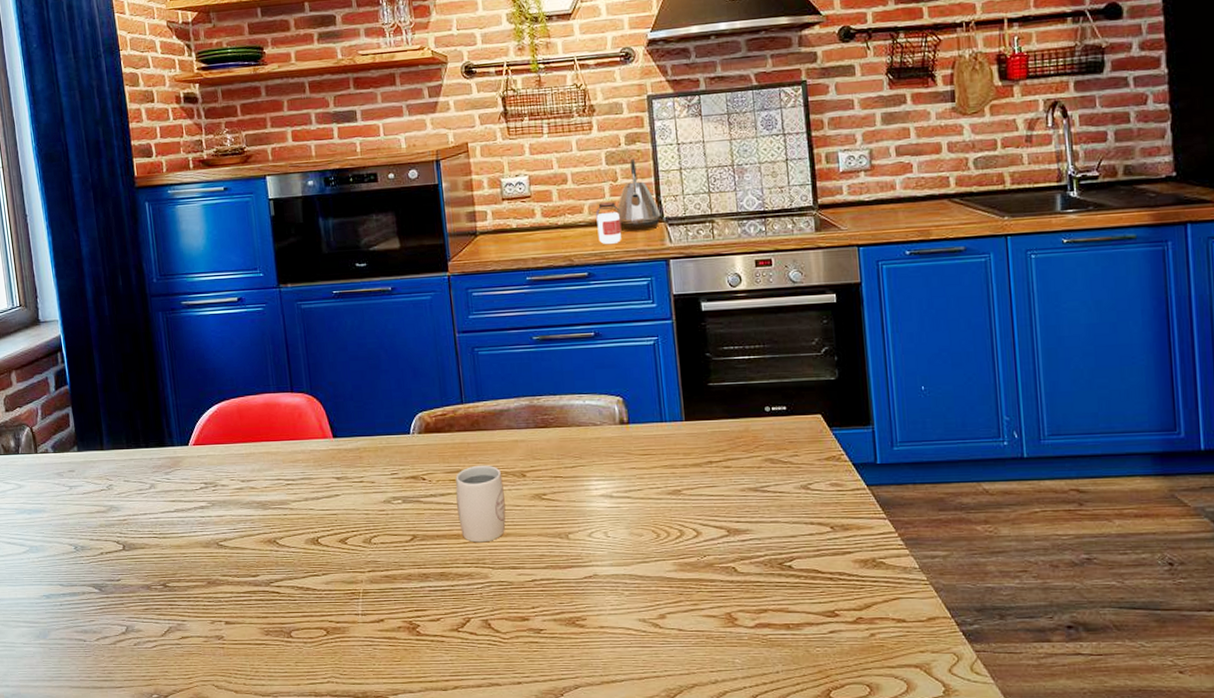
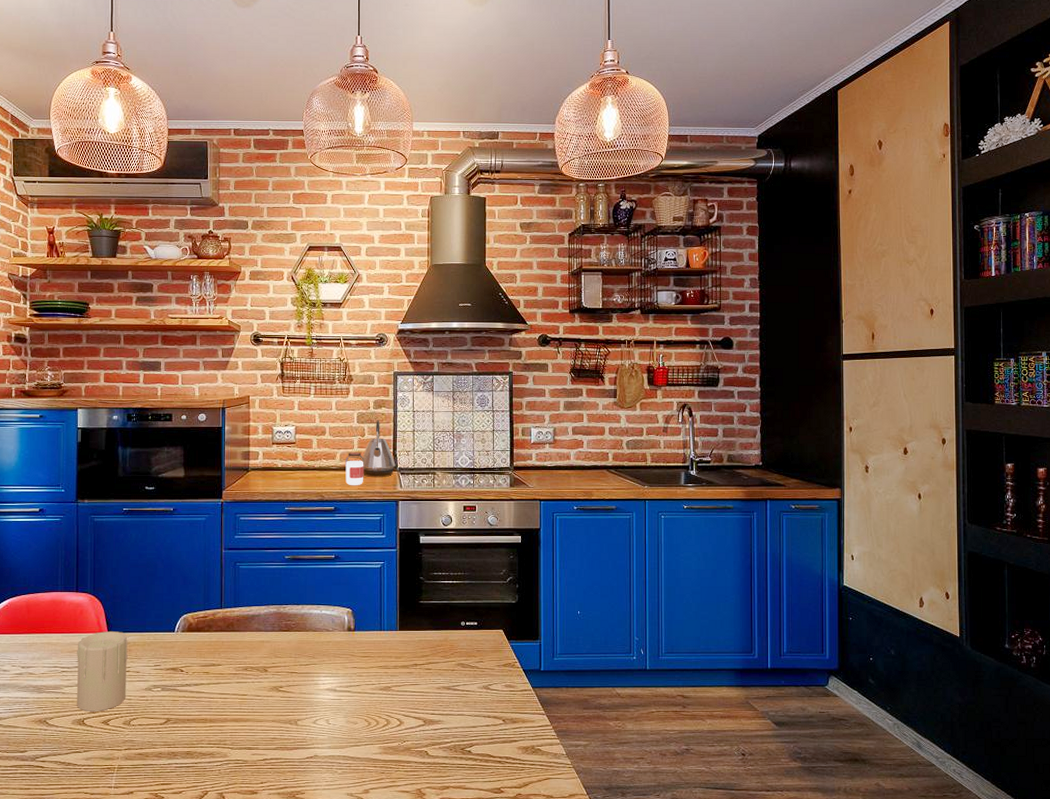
candle: none [299,435,363,529] -> present [76,630,128,711]
mug: present [455,465,506,543] -> none [207,660,248,726]

